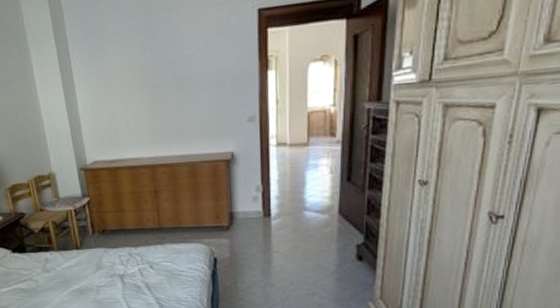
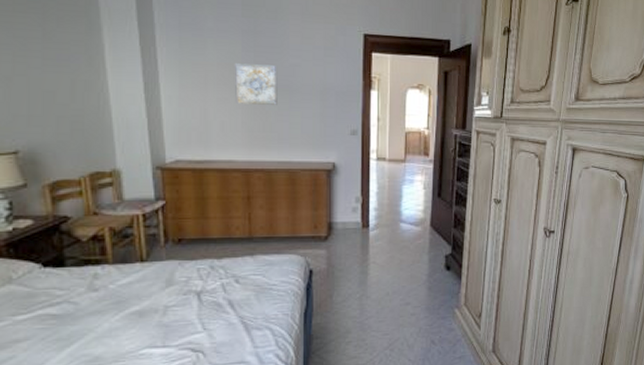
wall art: none [135,60,175,103] -> present [235,63,277,105]

